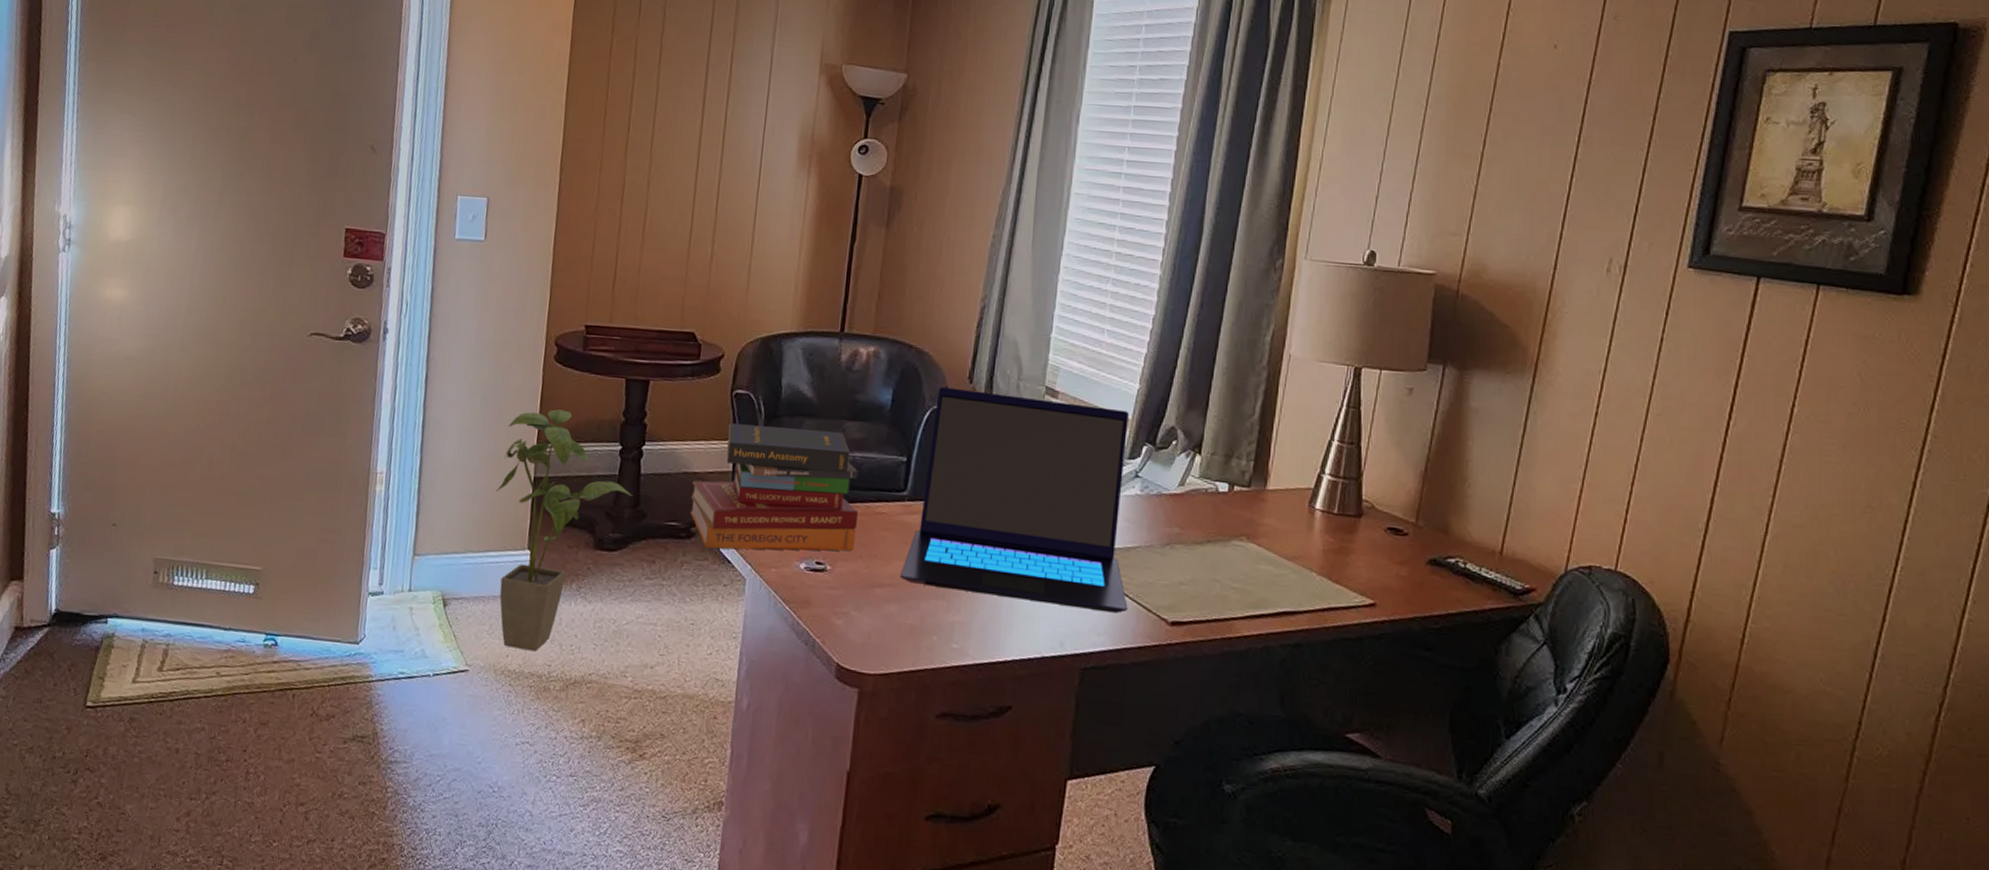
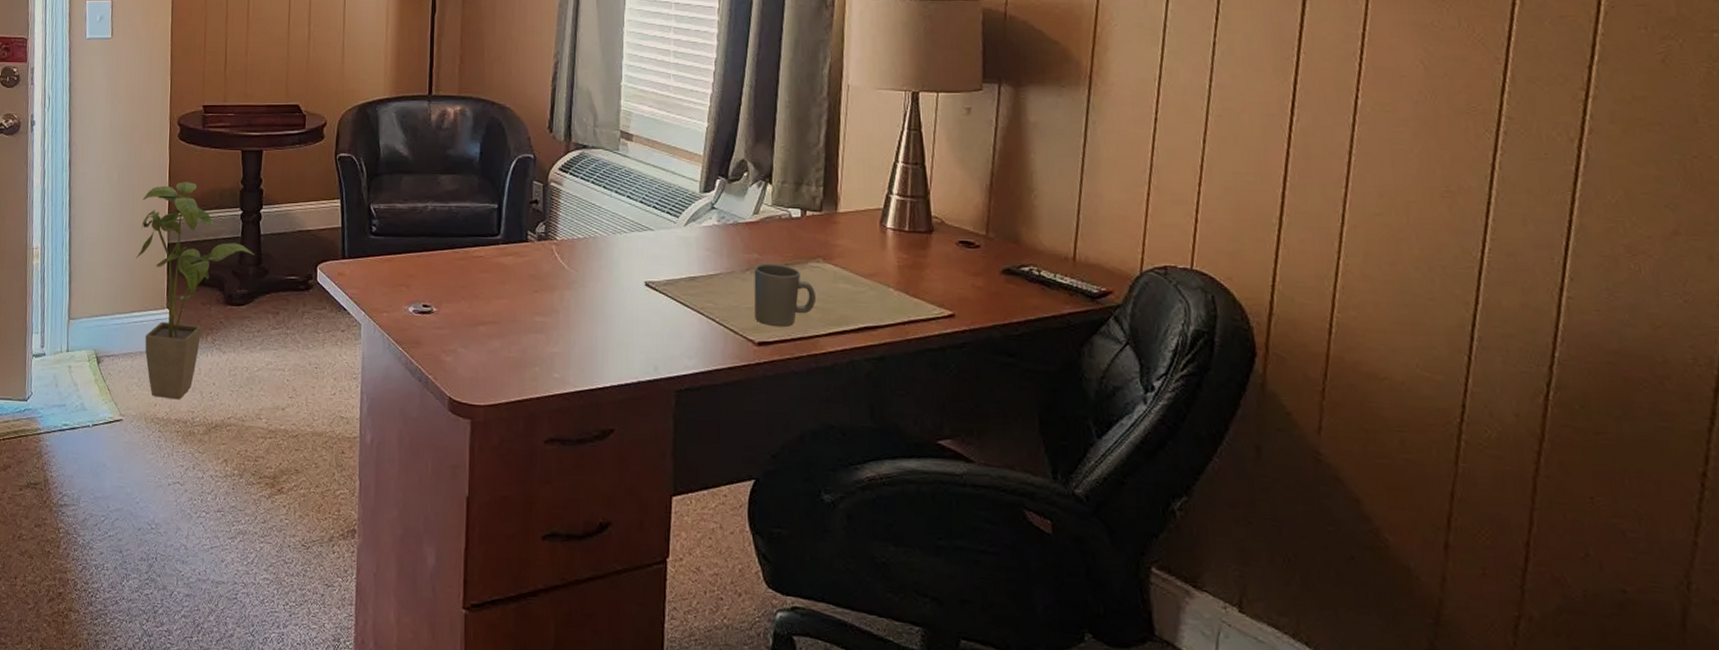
books: present [690,423,859,552] -> none [306,184,458,299]
laptop: present [900,387,1129,614] -> none [500,138,715,337]
mug: none [1170,538,1237,608] -> present [754,263,817,328]

